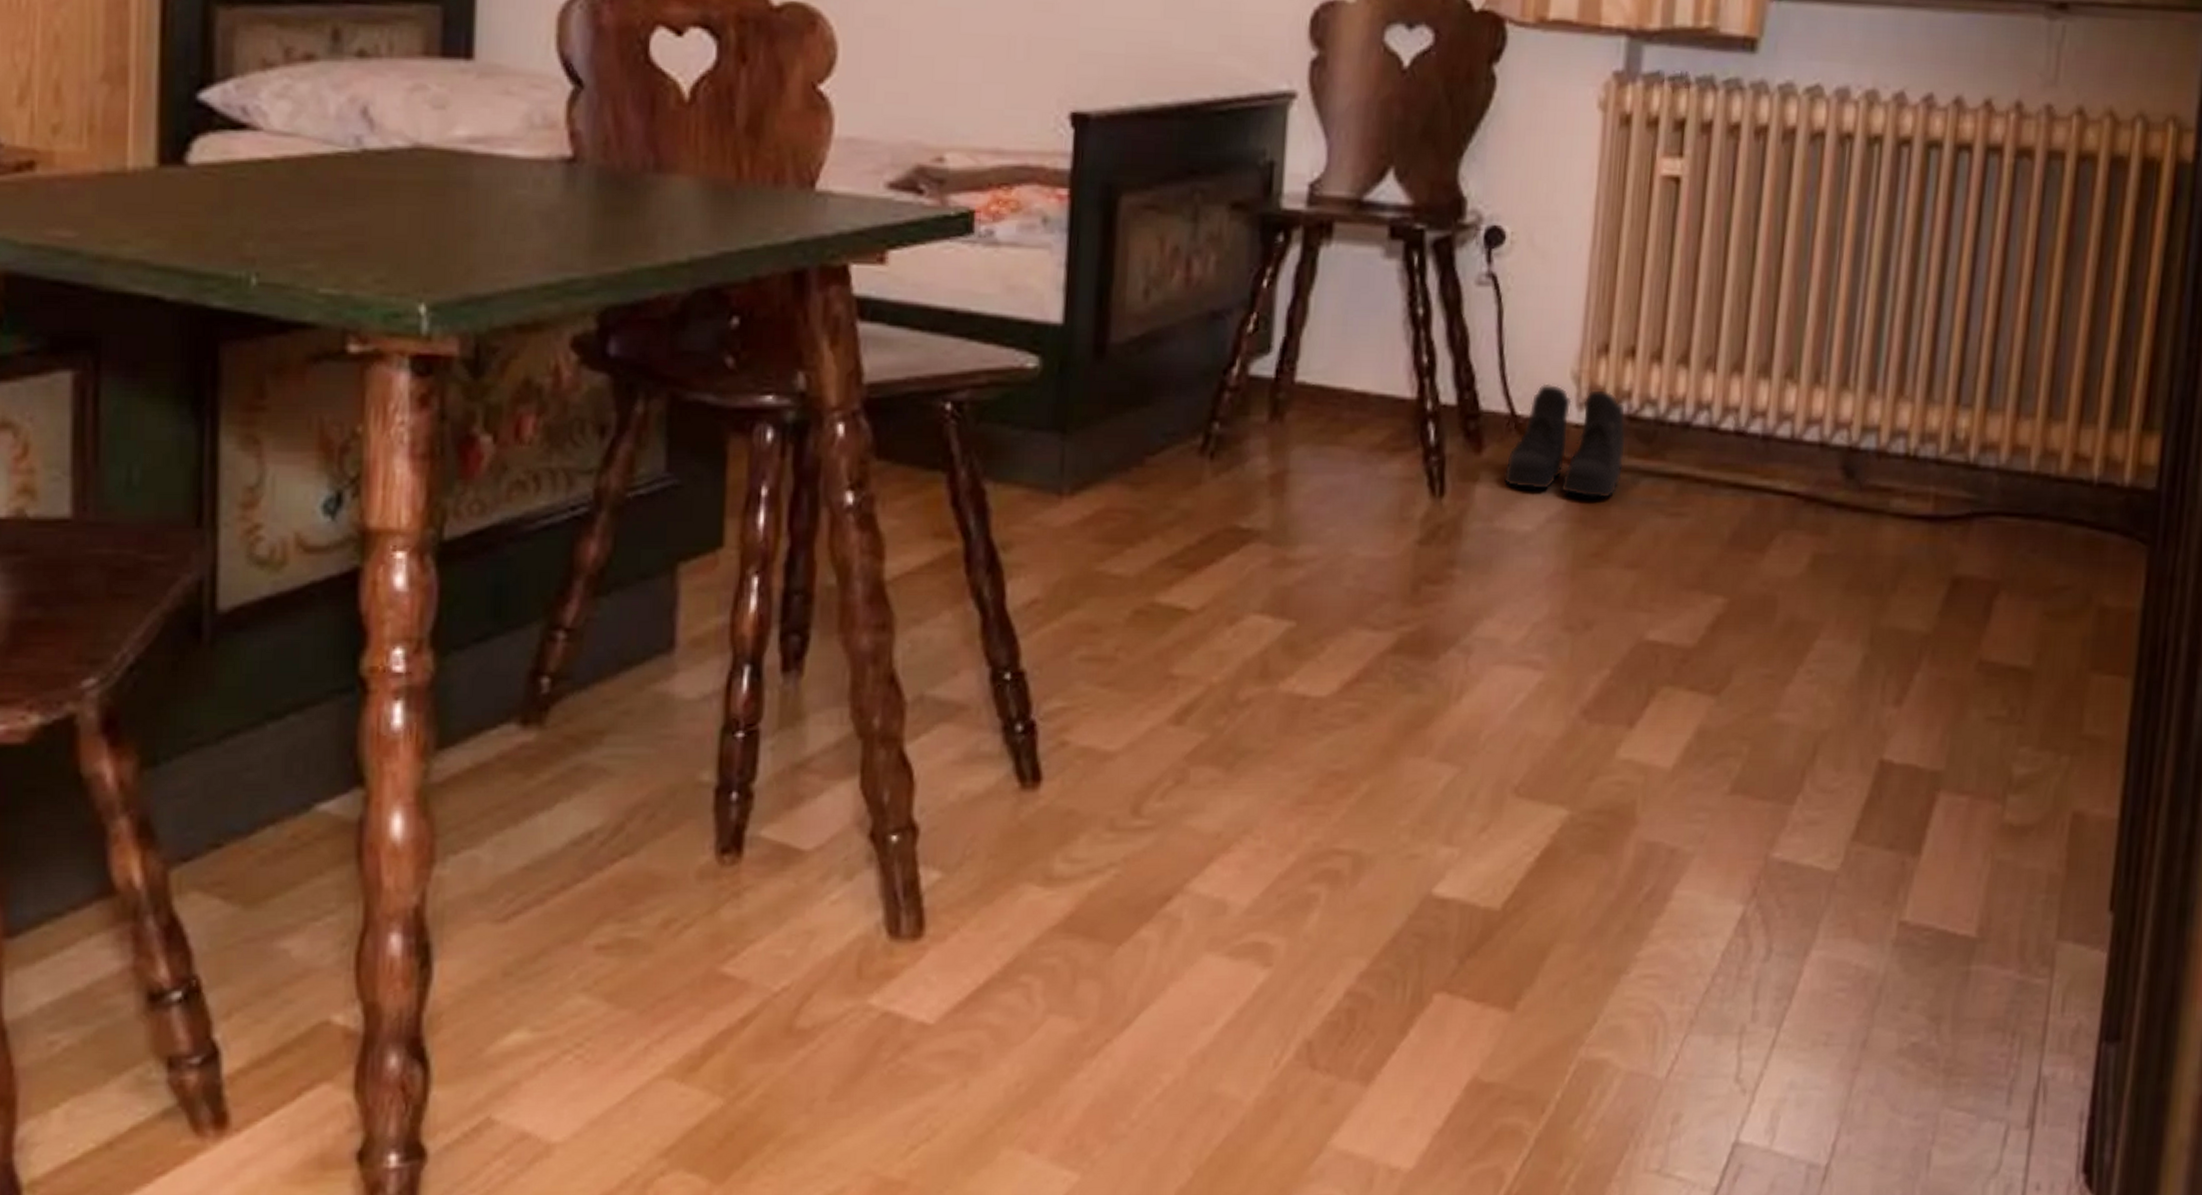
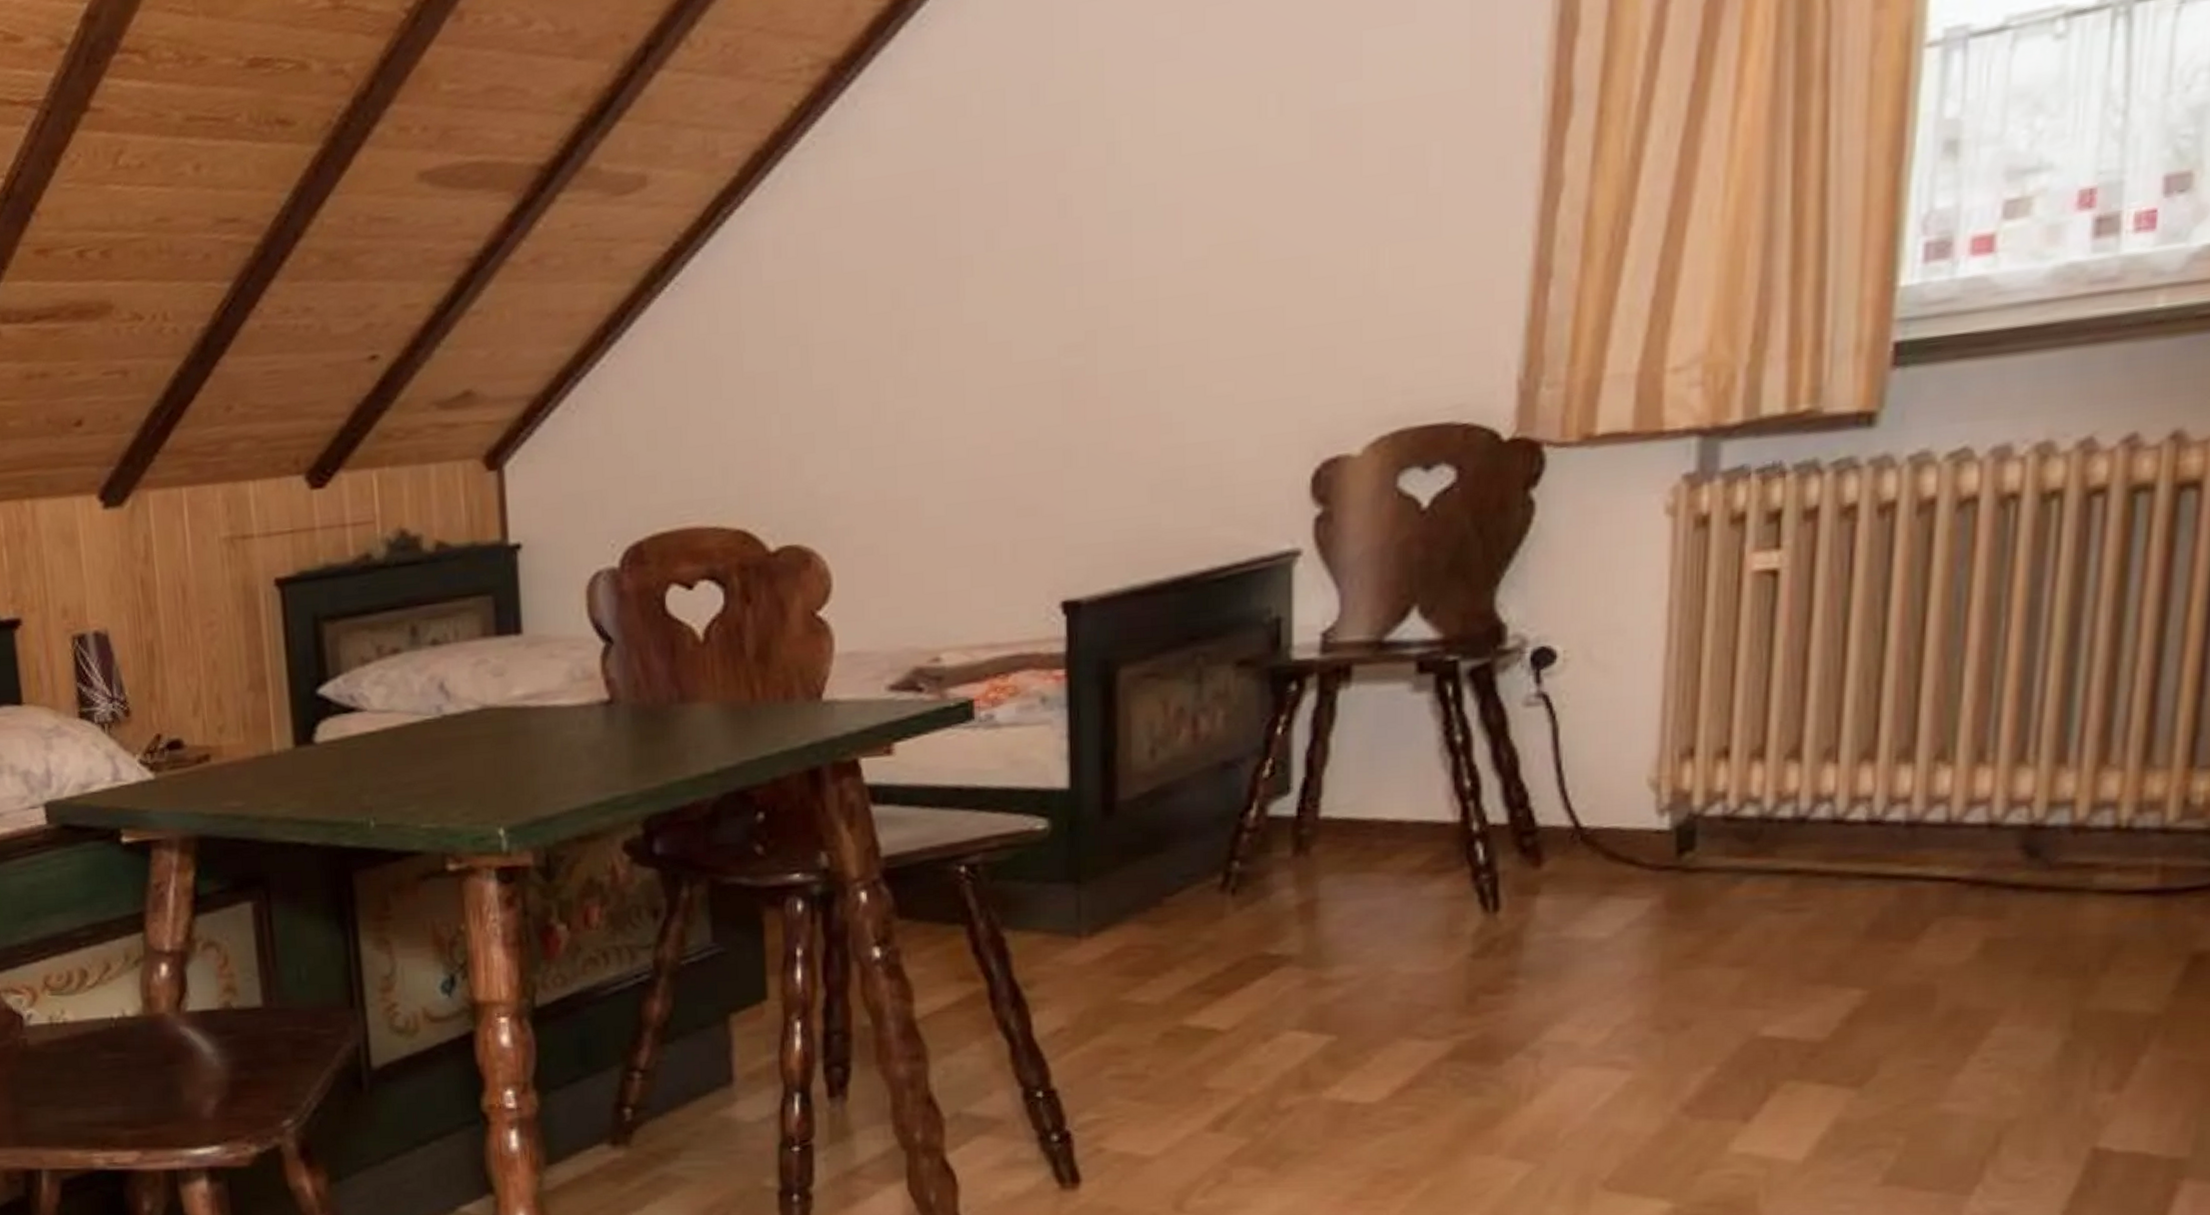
boots: present [1503,383,1627,498] -> none [1569,793,1723,901]

